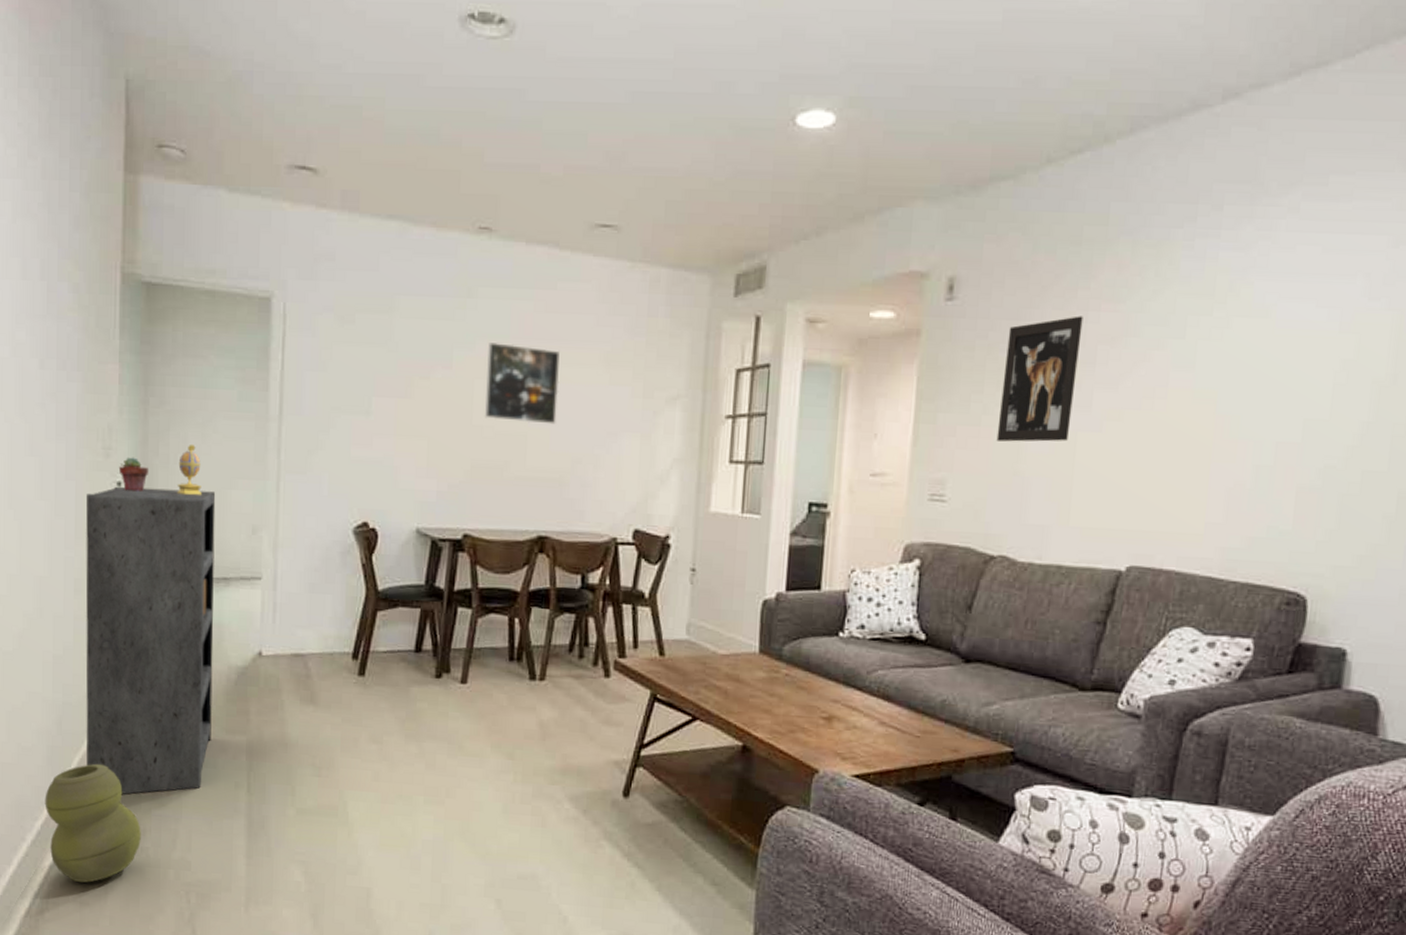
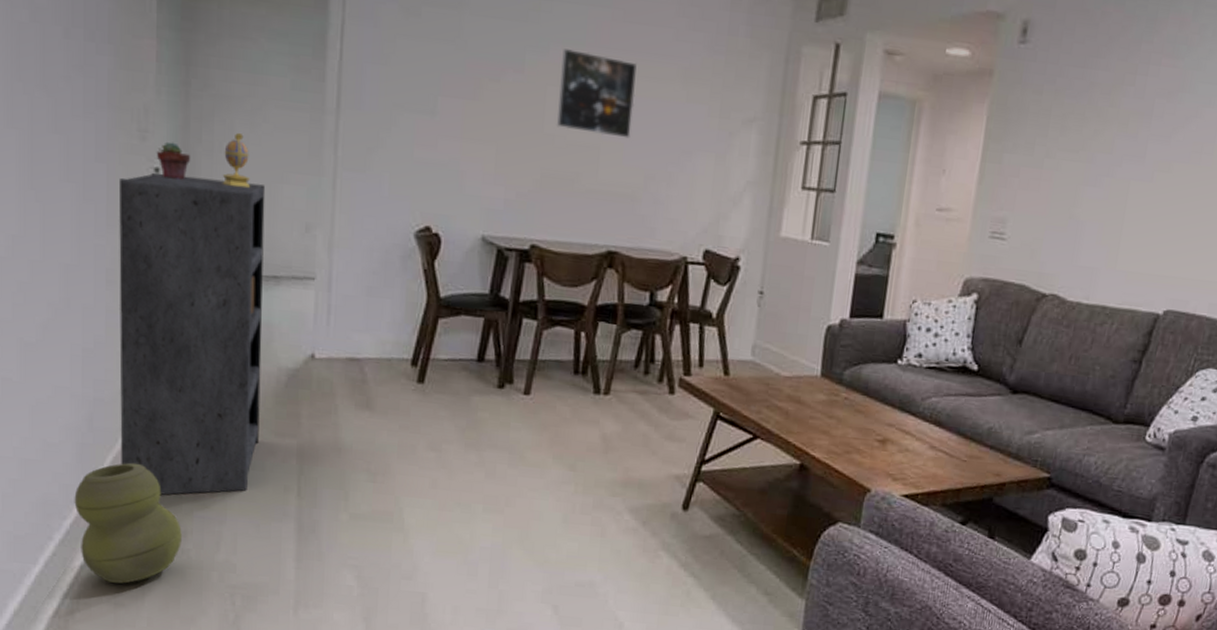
wall art: present [996,316,1083,442] -> none [1056,68,1145,189]

